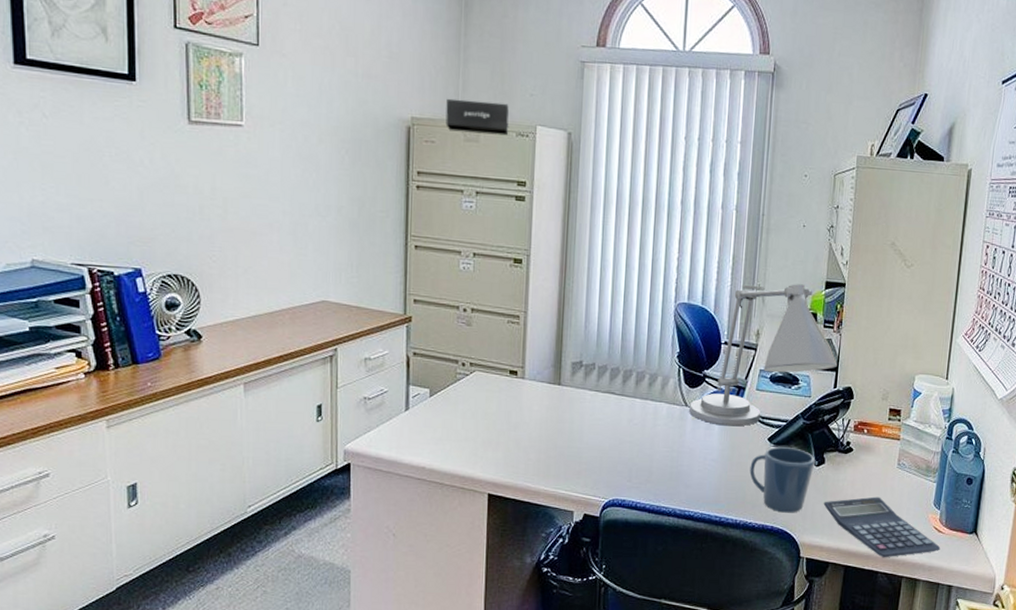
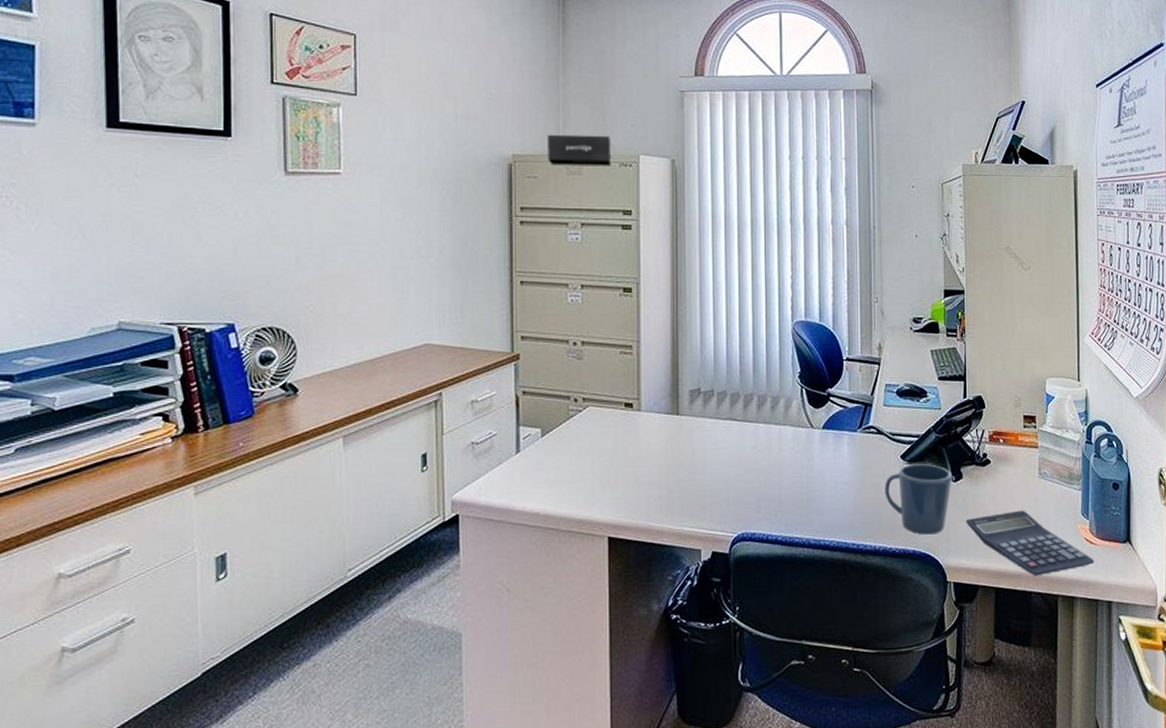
desk lamp: present [689,284,838,427] -> none [816,294,965,446]

